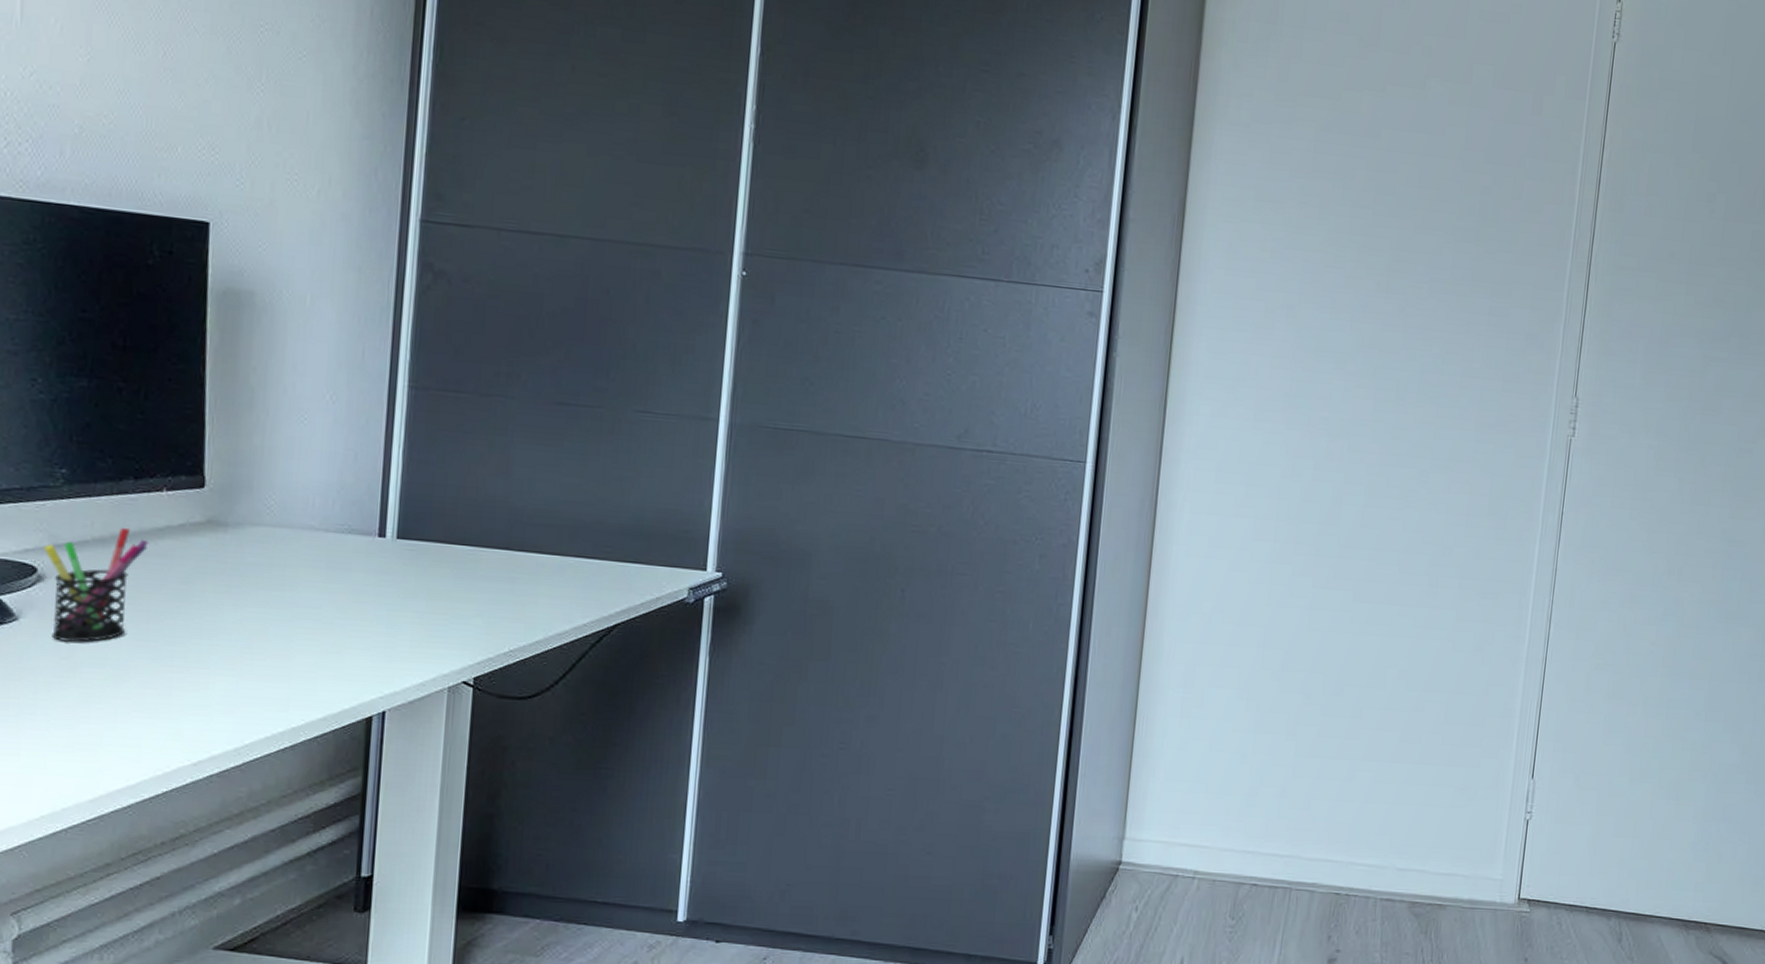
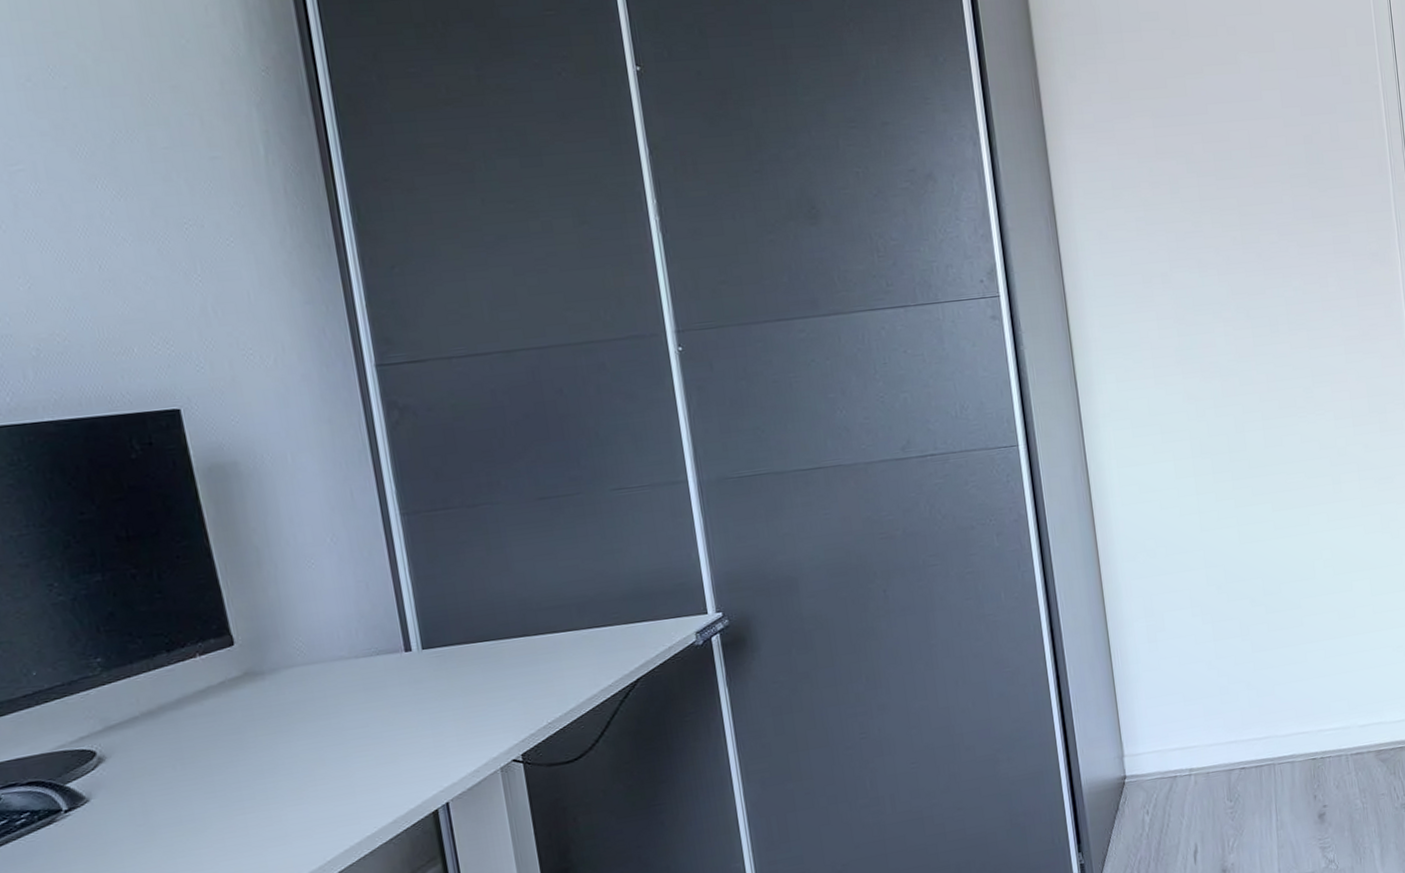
pen holder: present [43,527,149,642] -> none [97,697,195,811]

